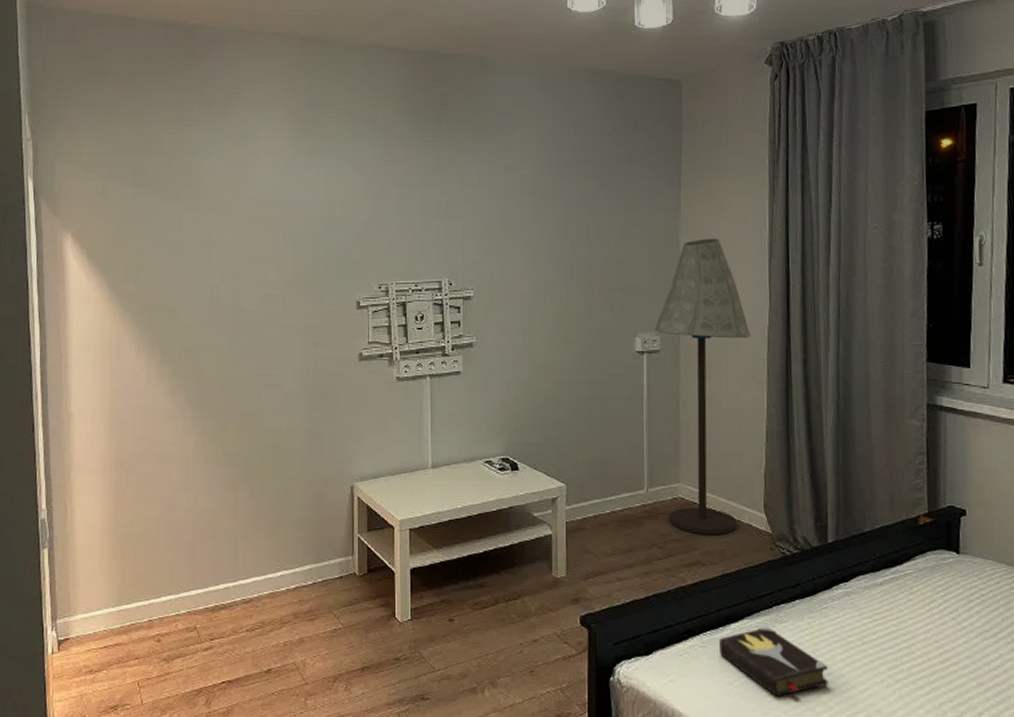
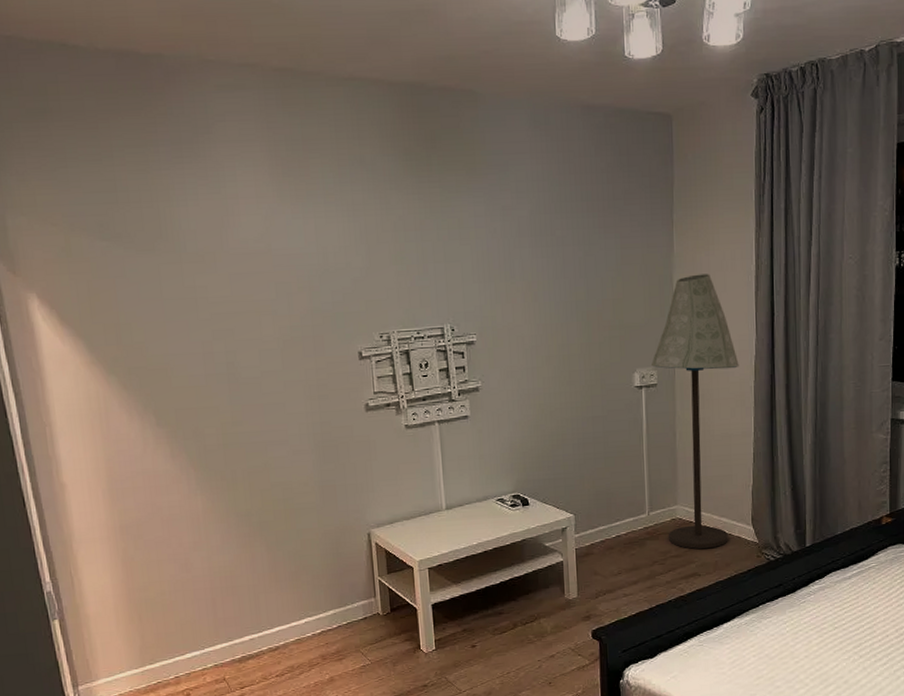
hardback book: present [719,626,829,697] -> none [714,622,806,681]

